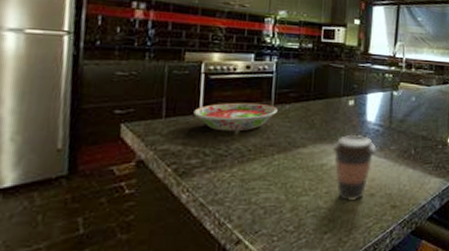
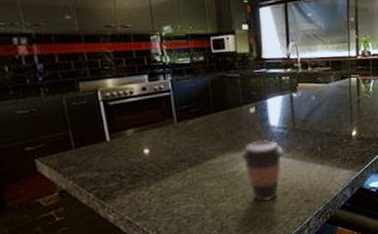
bowl: present [193,102,278,132] -> none [101,122,182,154]

